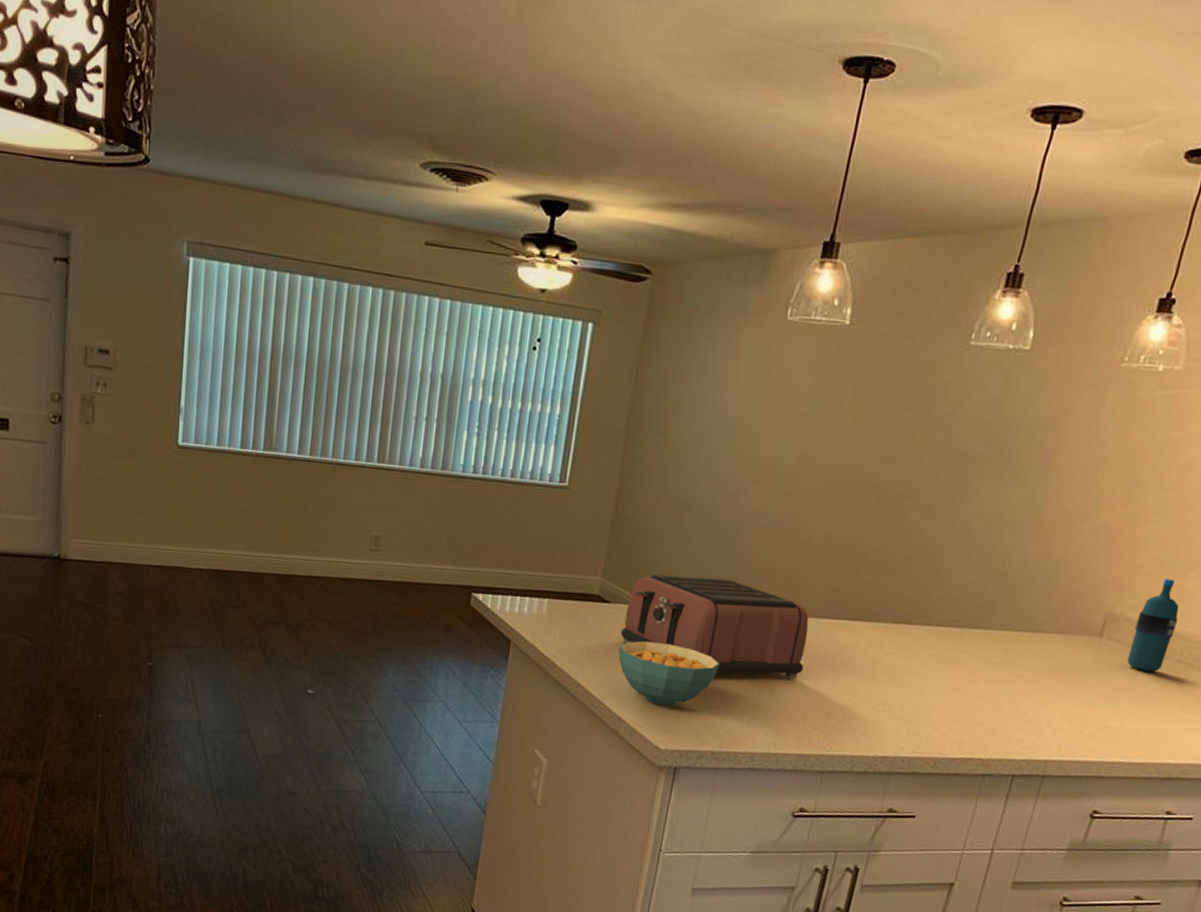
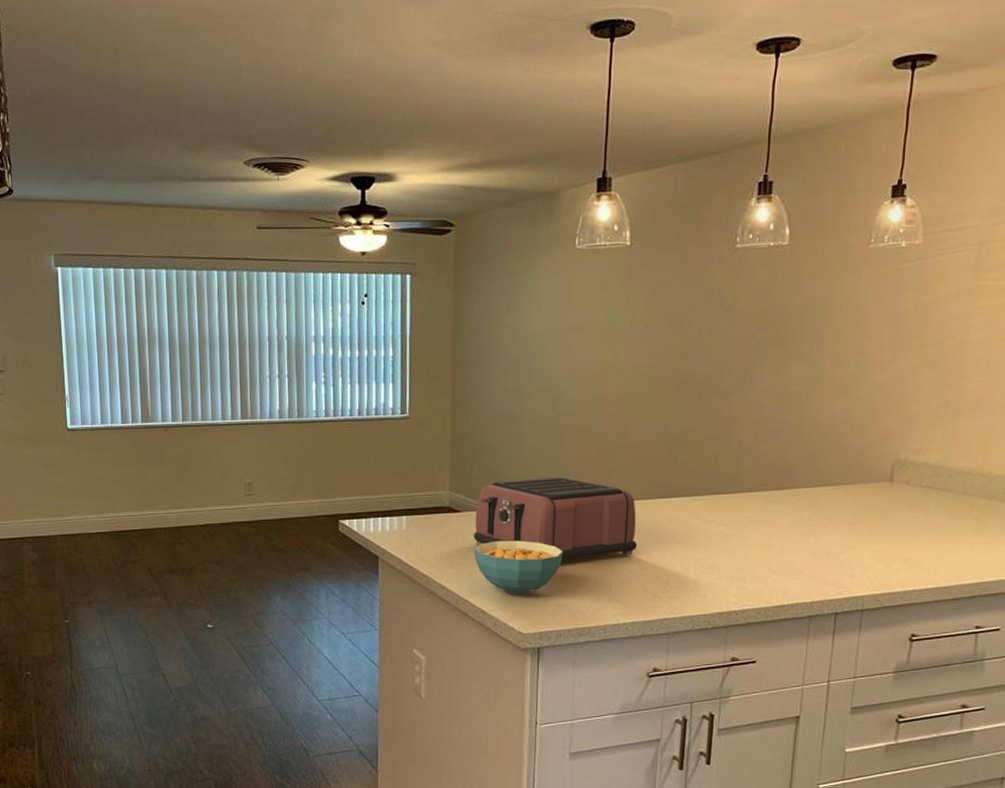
water bottle: present [1127,579,1180,672] -> none [918,423,957,506]

